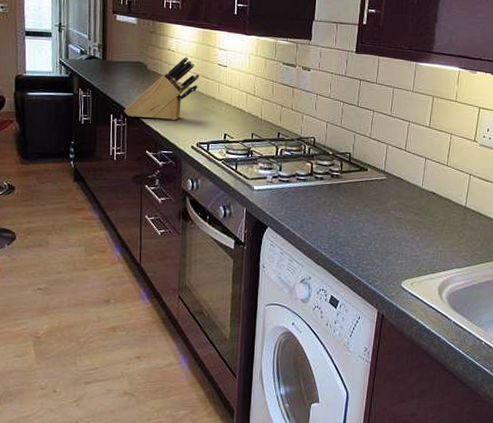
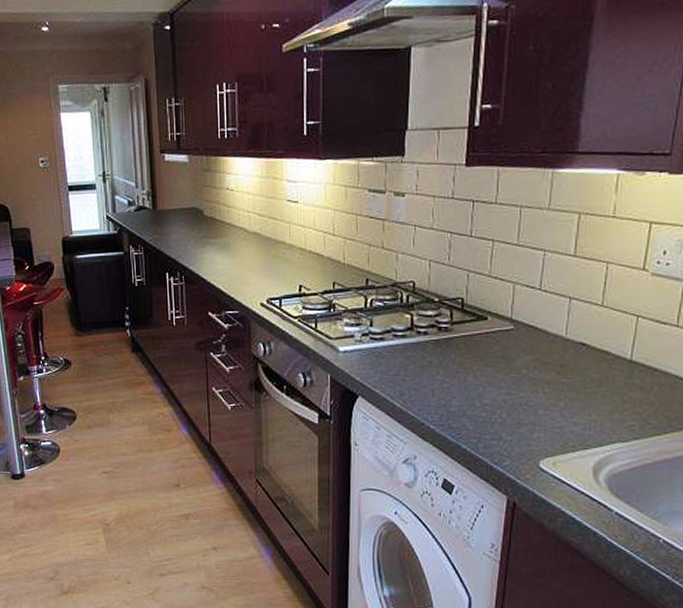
knife block: present [123,57,200,121] -> none [180,195,265,275]

